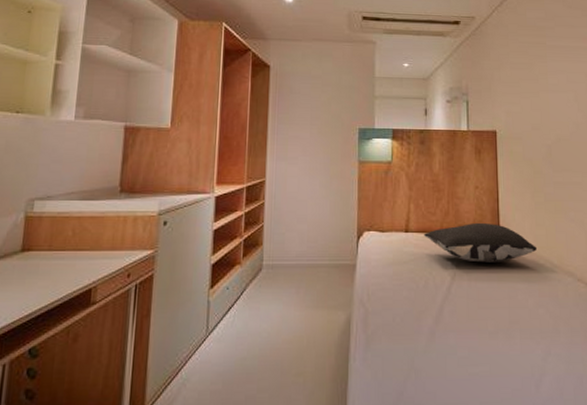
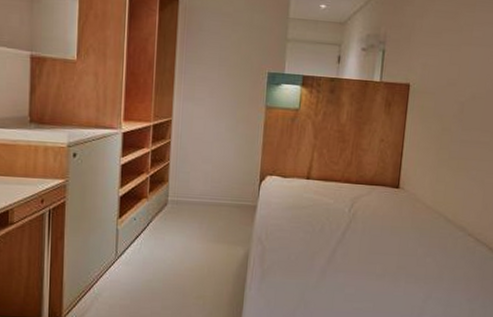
pillow: present [424,222,538,263] -> none [325,174,434,214]

